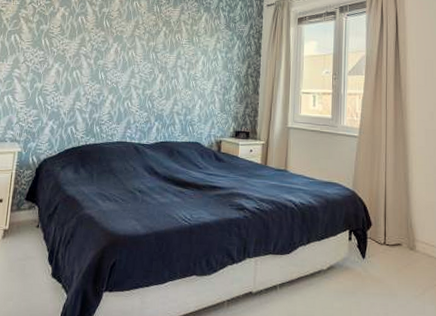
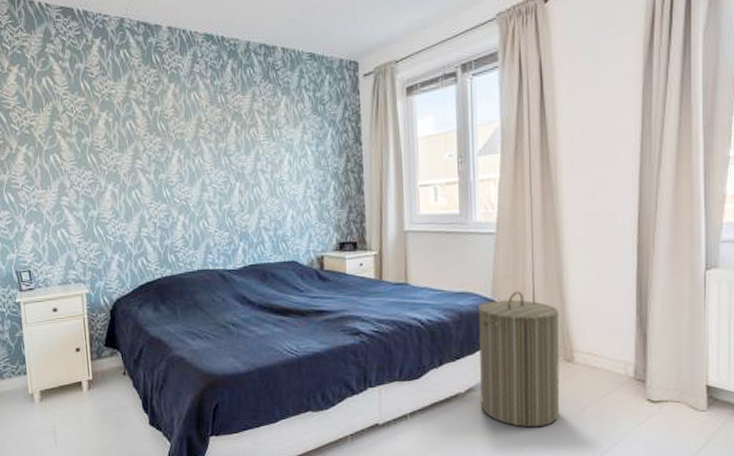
laundry hamper: none [338,185,405,307] -> present [478,291,560,428]

